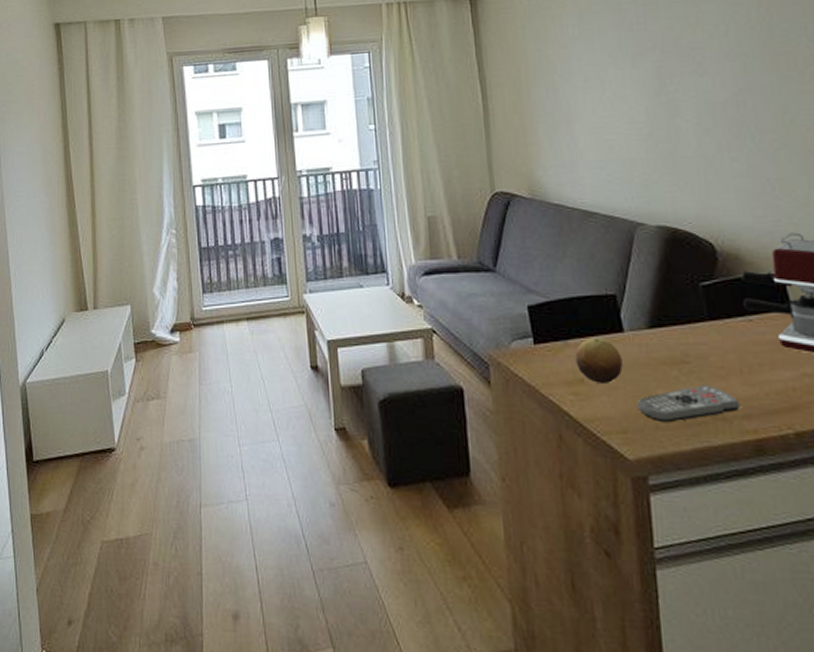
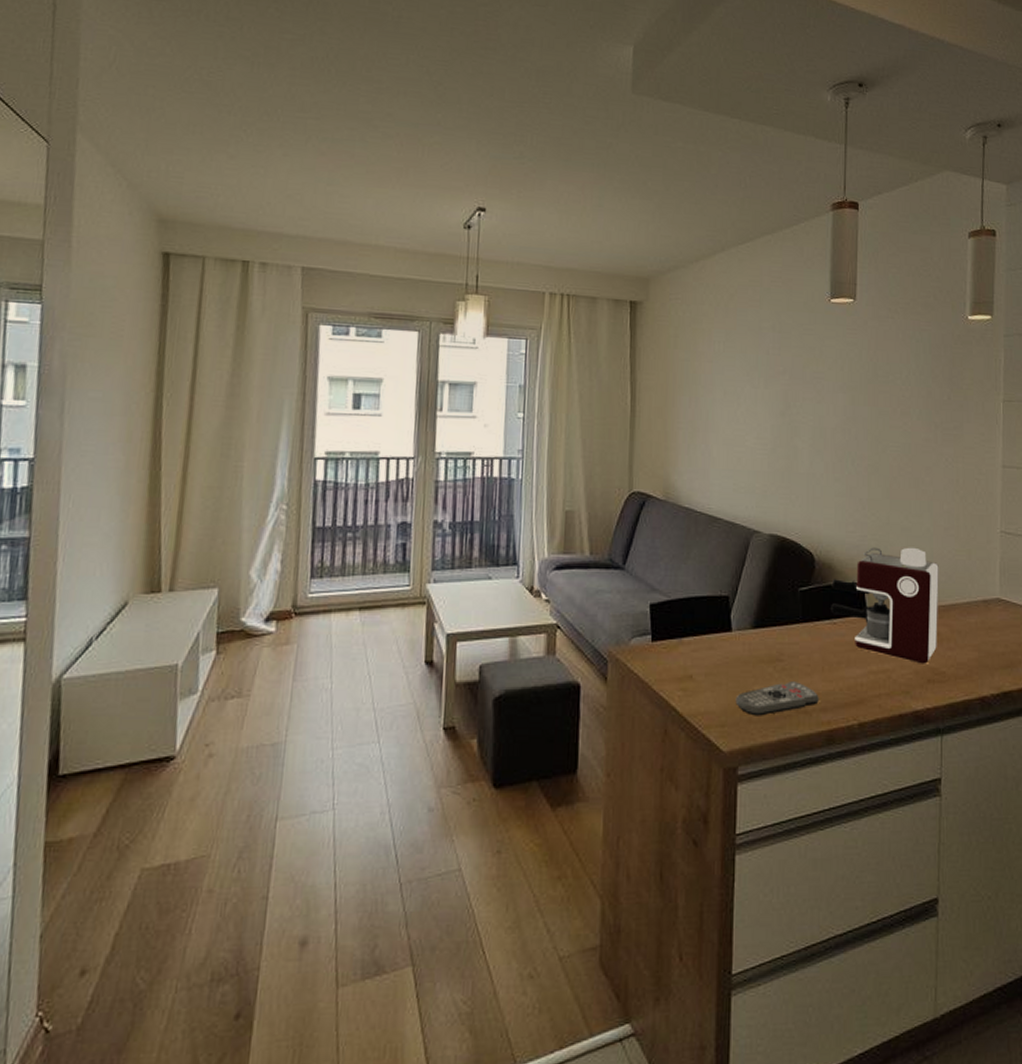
fruit: present [575,338,623,383] -> none [687,637,728,679]

